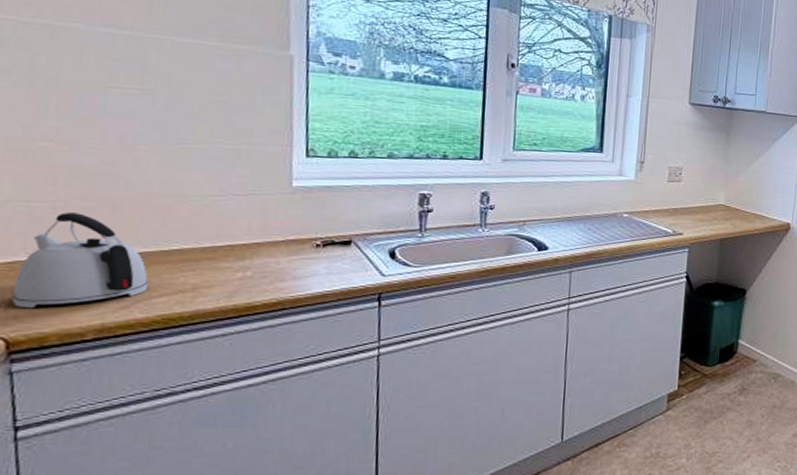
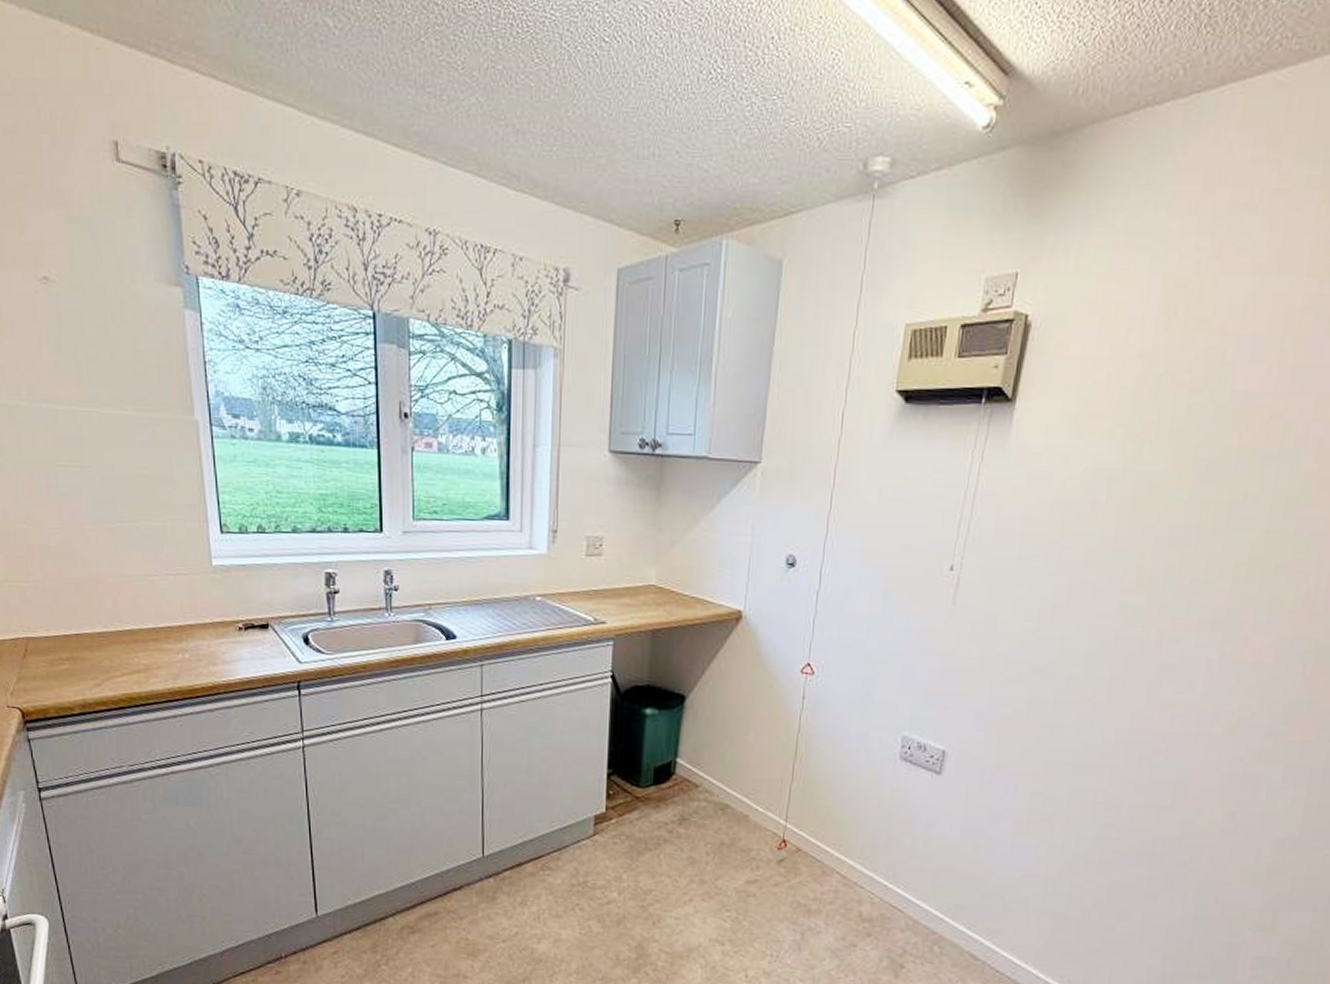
kettle: present [11,212,149,309] -> none [19,592,113,683]

